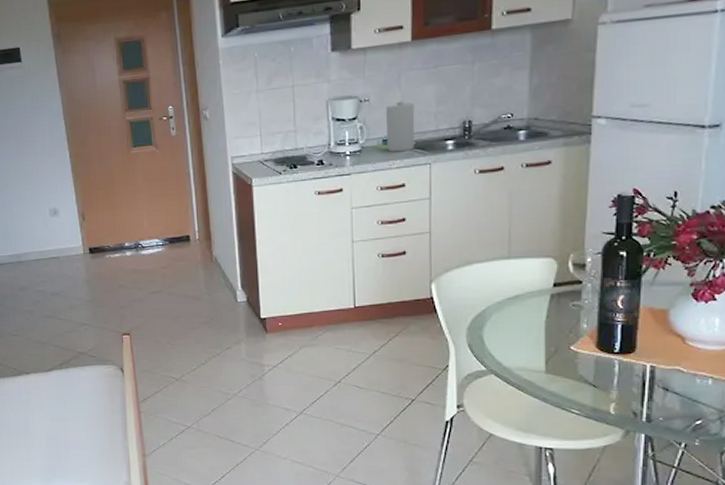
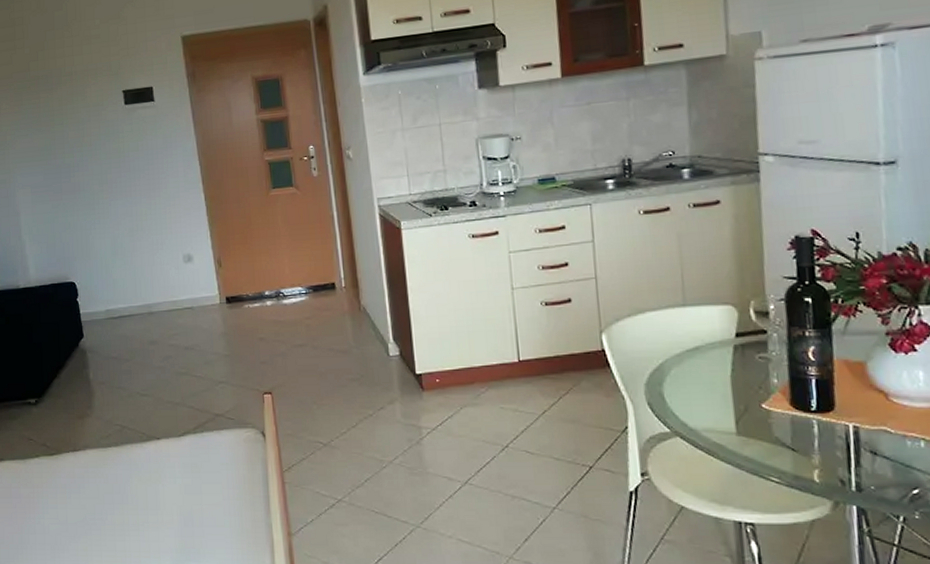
paper towel holder: present [386,100,415,153] -> none [539,138,572,193]

